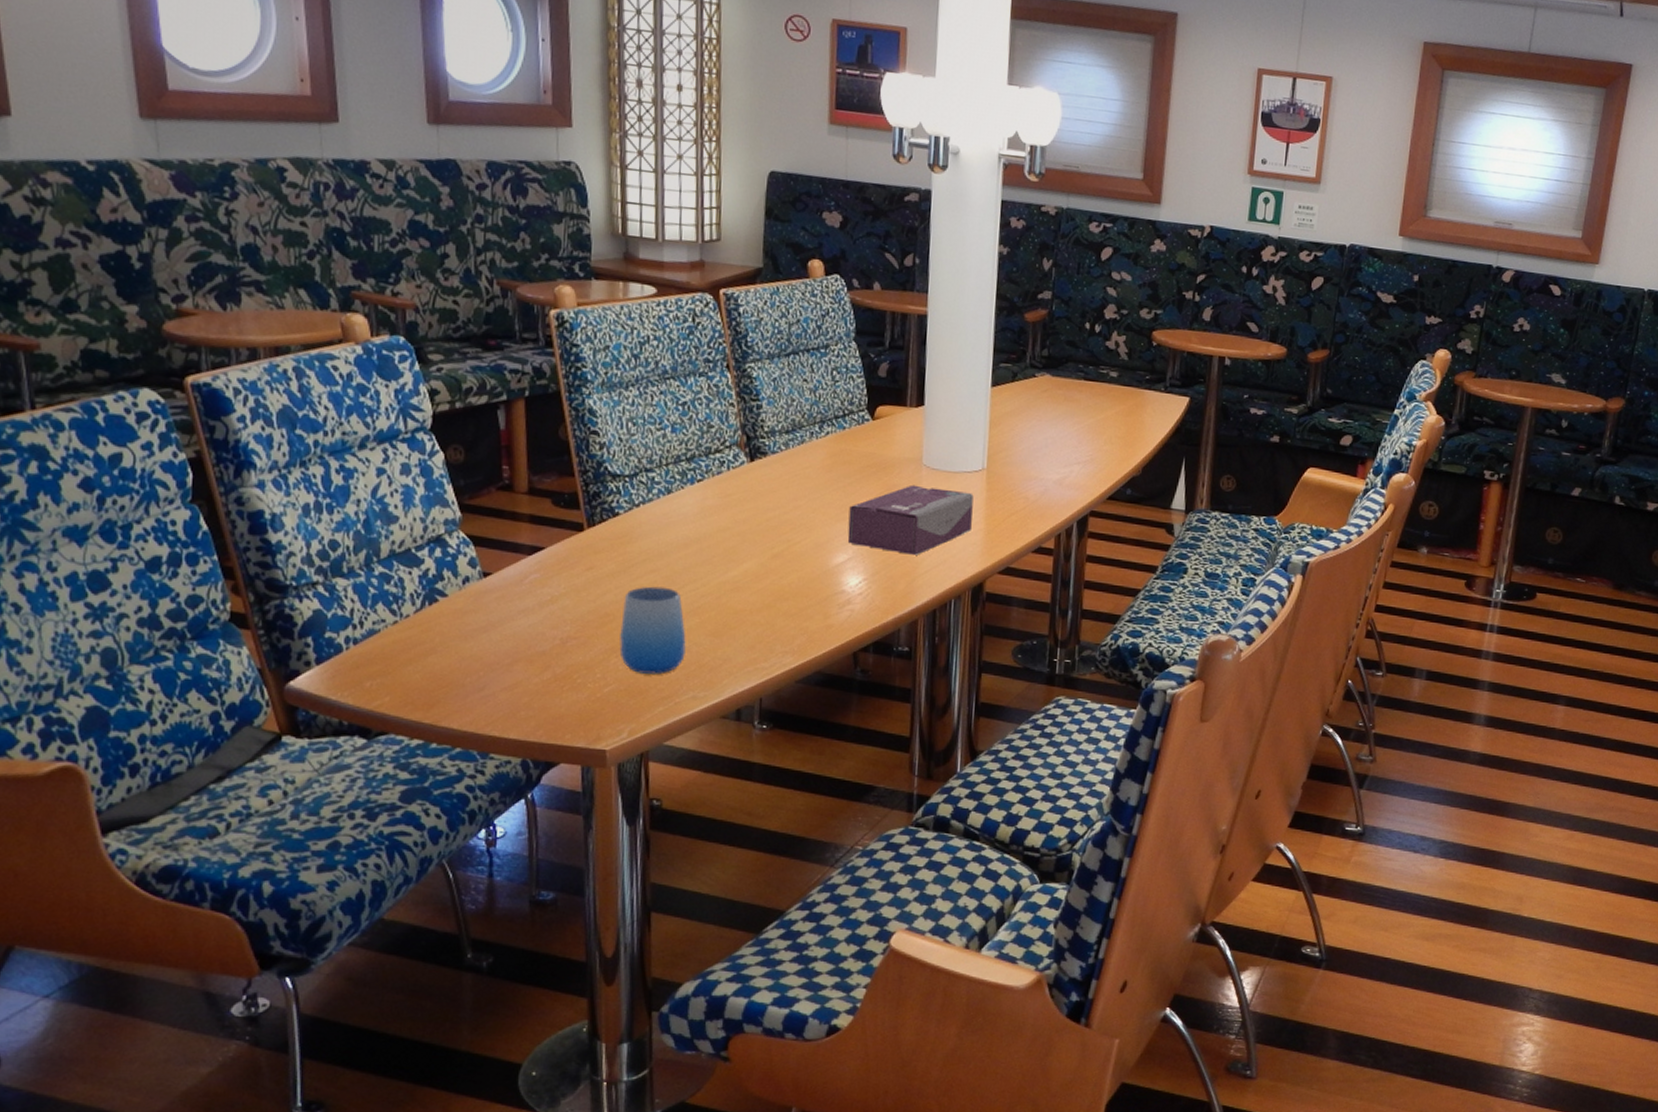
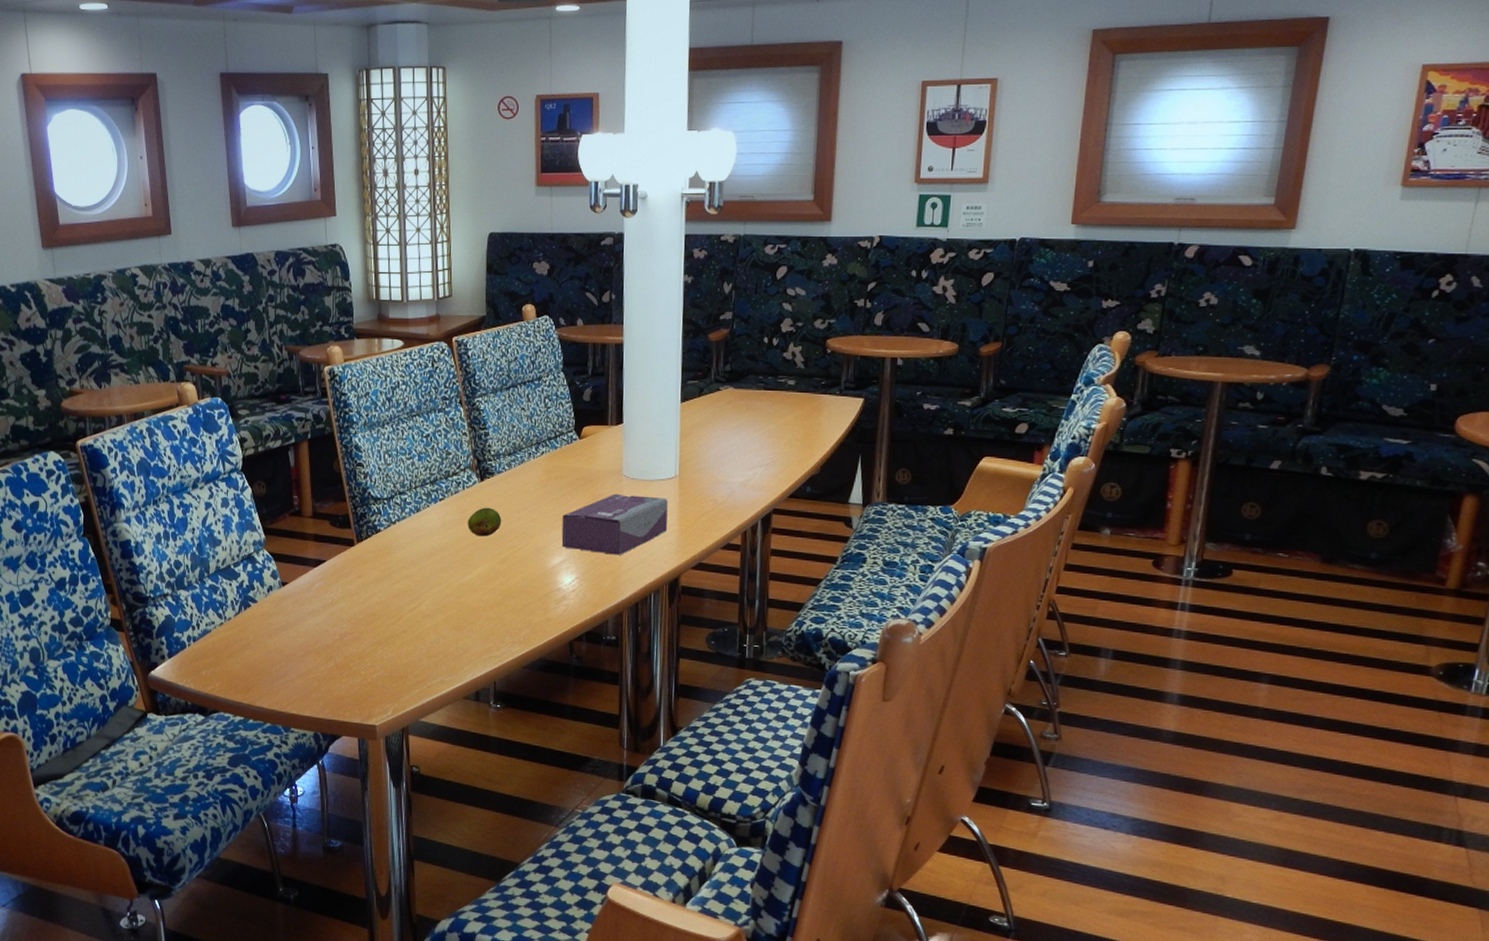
cup: present [619,586,686,674] -> none [384,589,435,663]
fruit: none [732,492,776,527] -> present [467,507,502,537]

